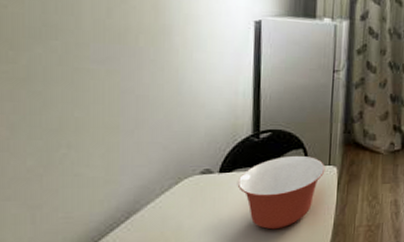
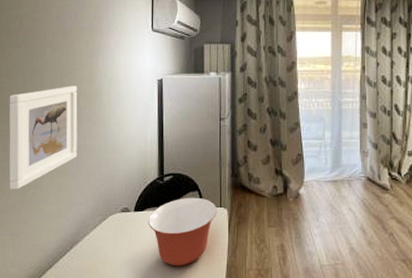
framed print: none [17,18,136,151] -> present [9,86,78,190]

